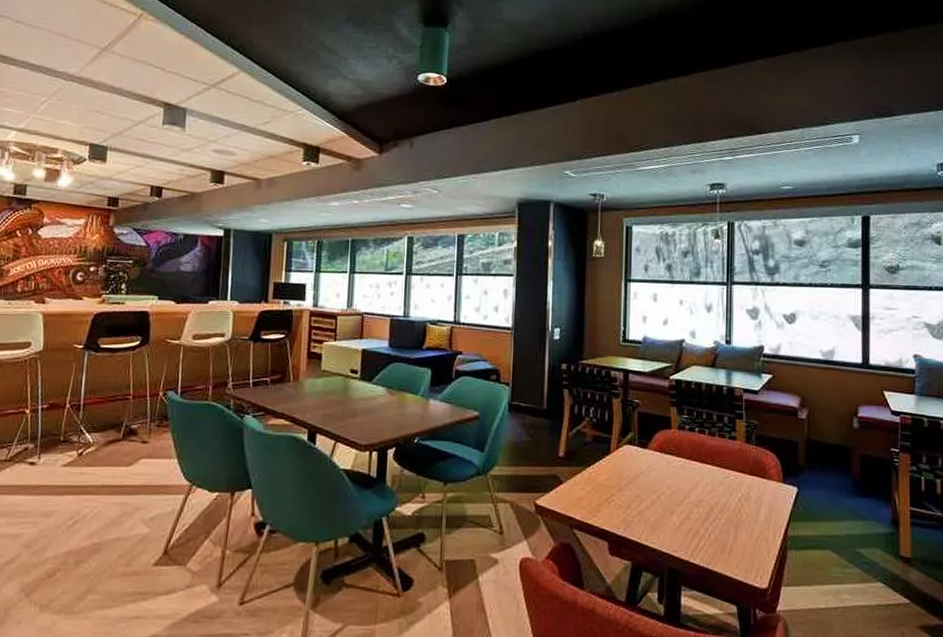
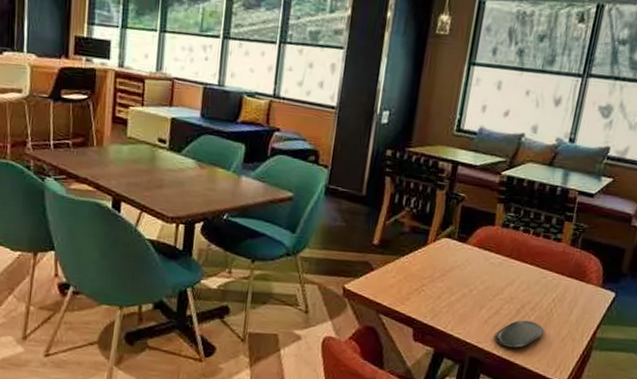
oval tray: none [689,523,736,554] -> present [493,320,544,348]

